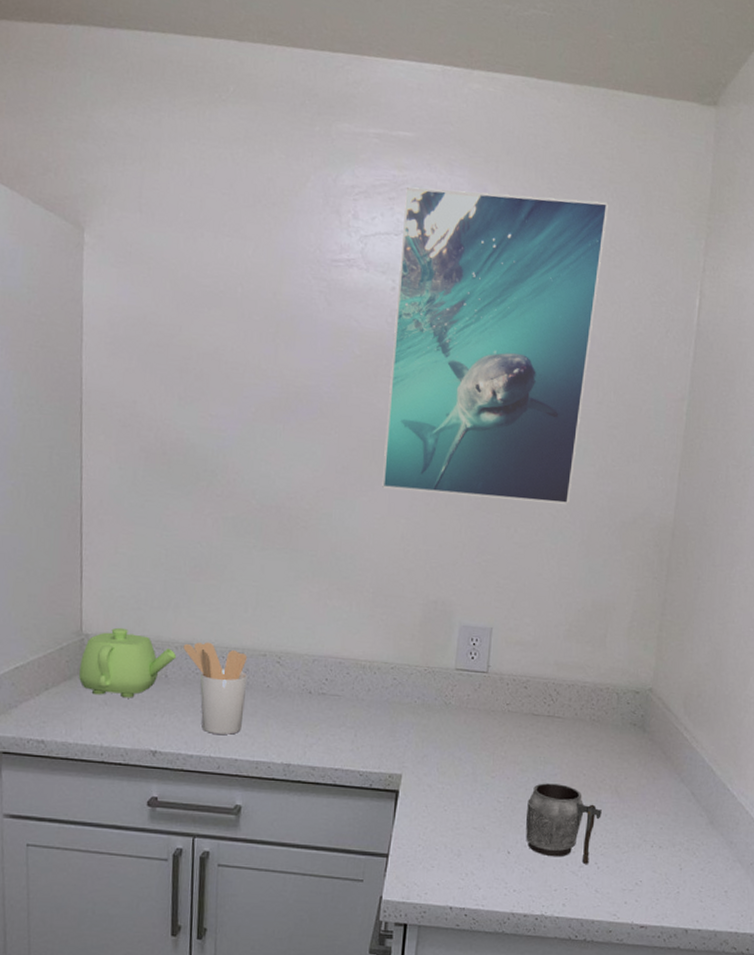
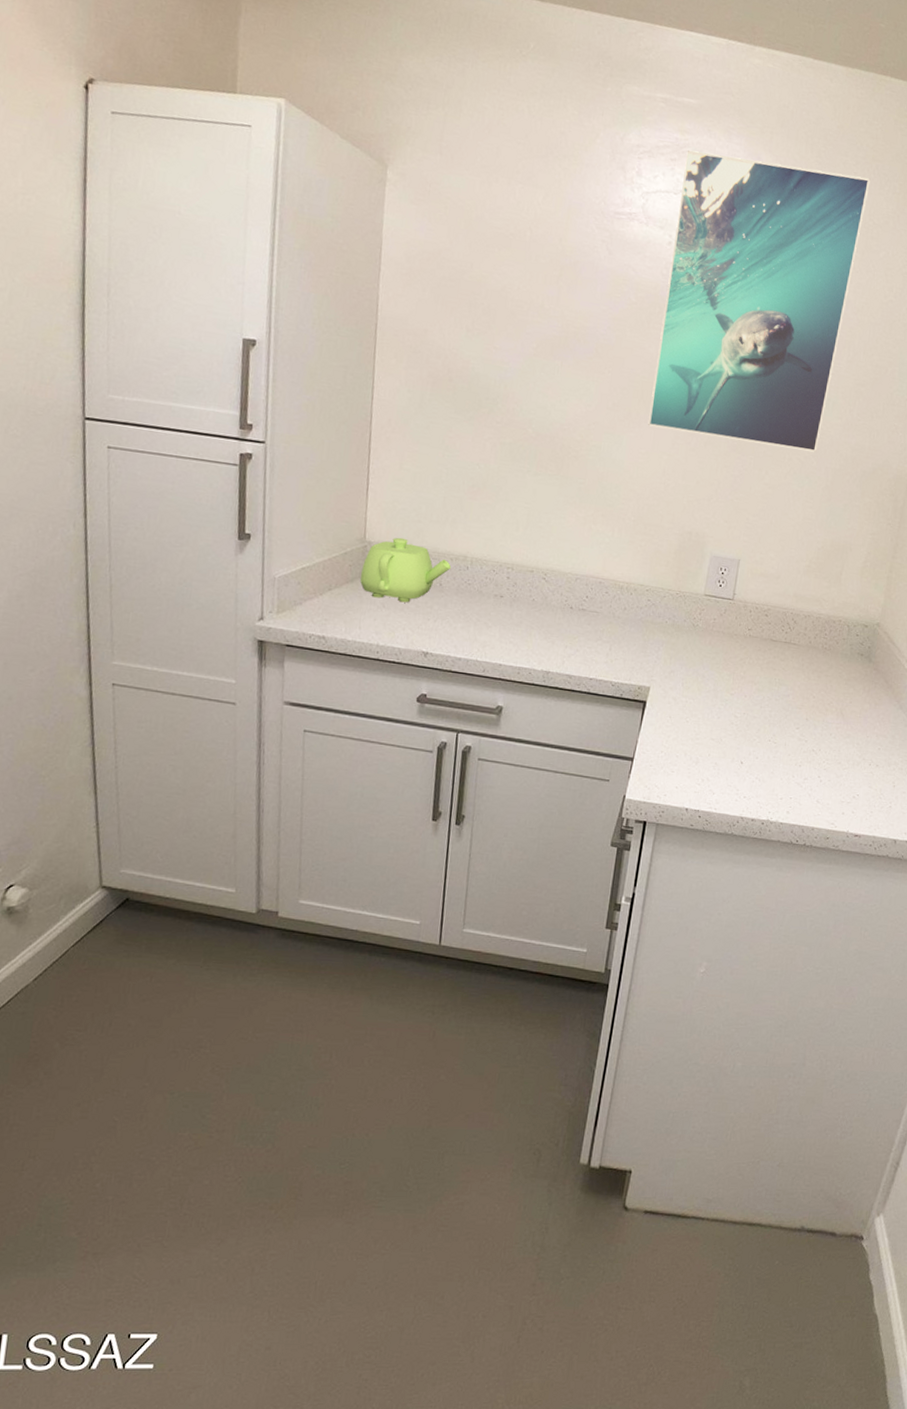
utensil holder: present [183,642,248,735] -> none [458,555,516,642]
mug: present [525,783,602,864] -> none [758,702,827,777]

